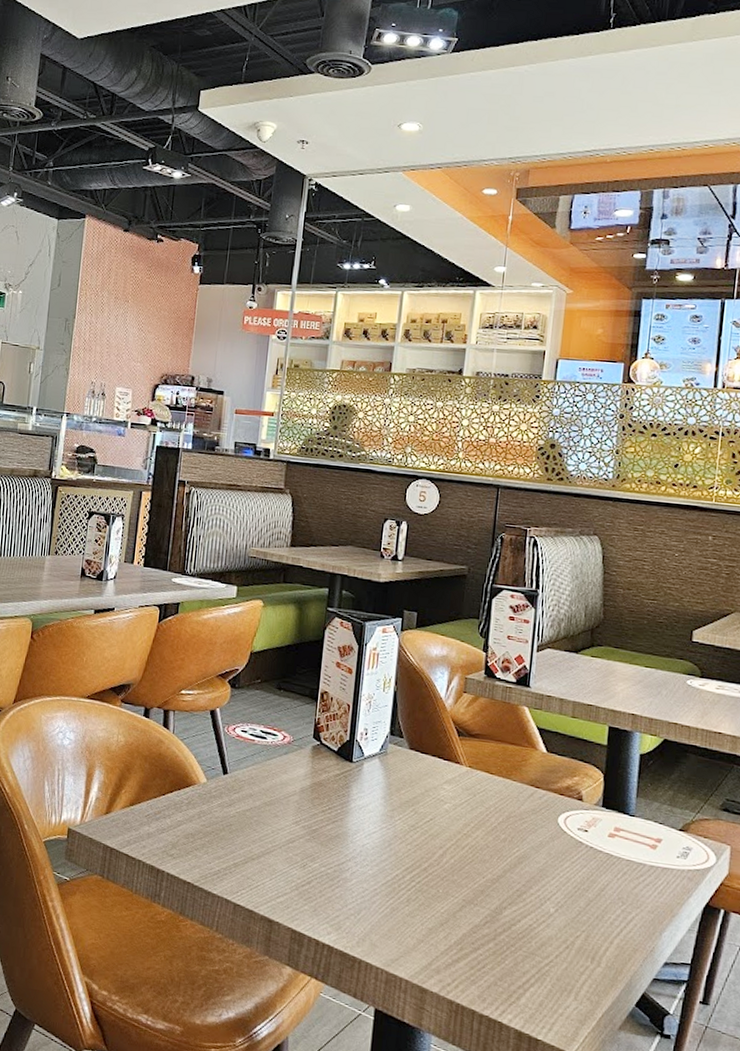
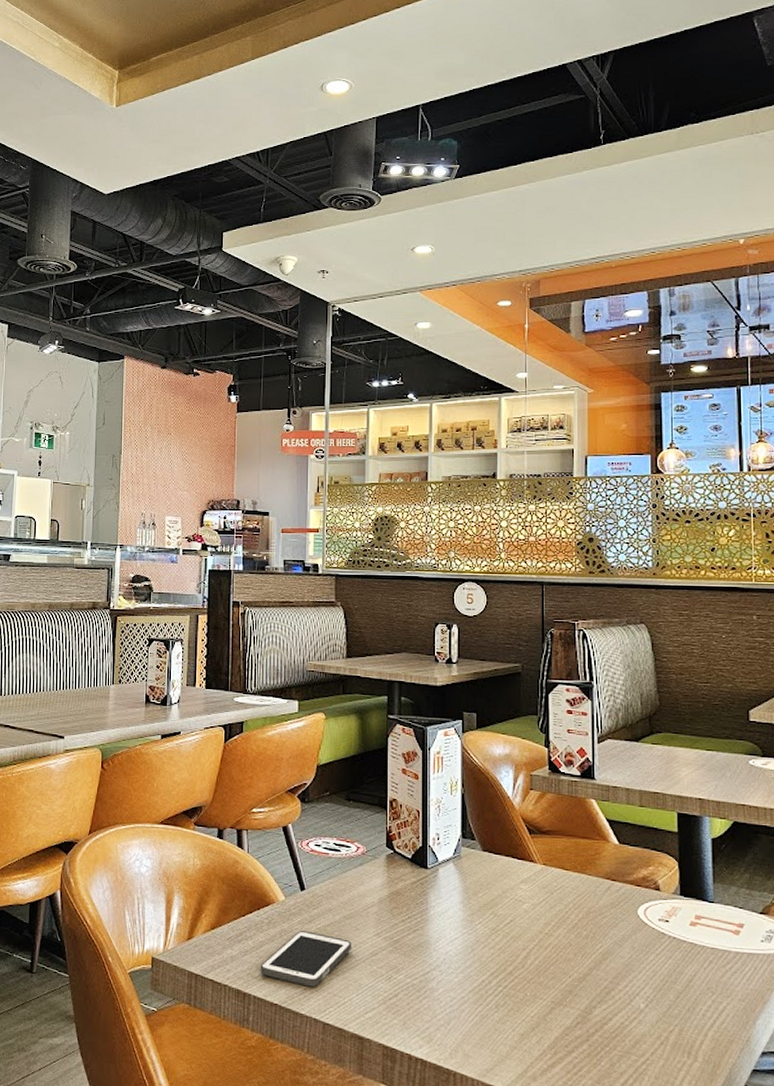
cell phone: none [175,813,269,869] -> present [260,931,351,987]

